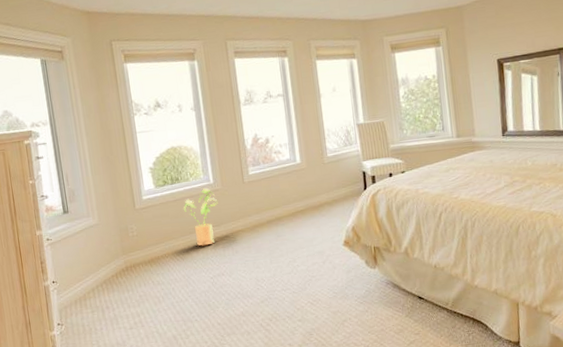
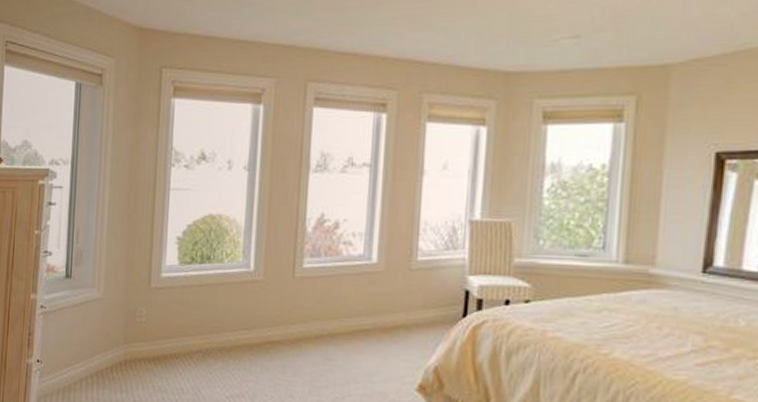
house plant: present [183,187,218,246] -> none [208,275,255,353]

